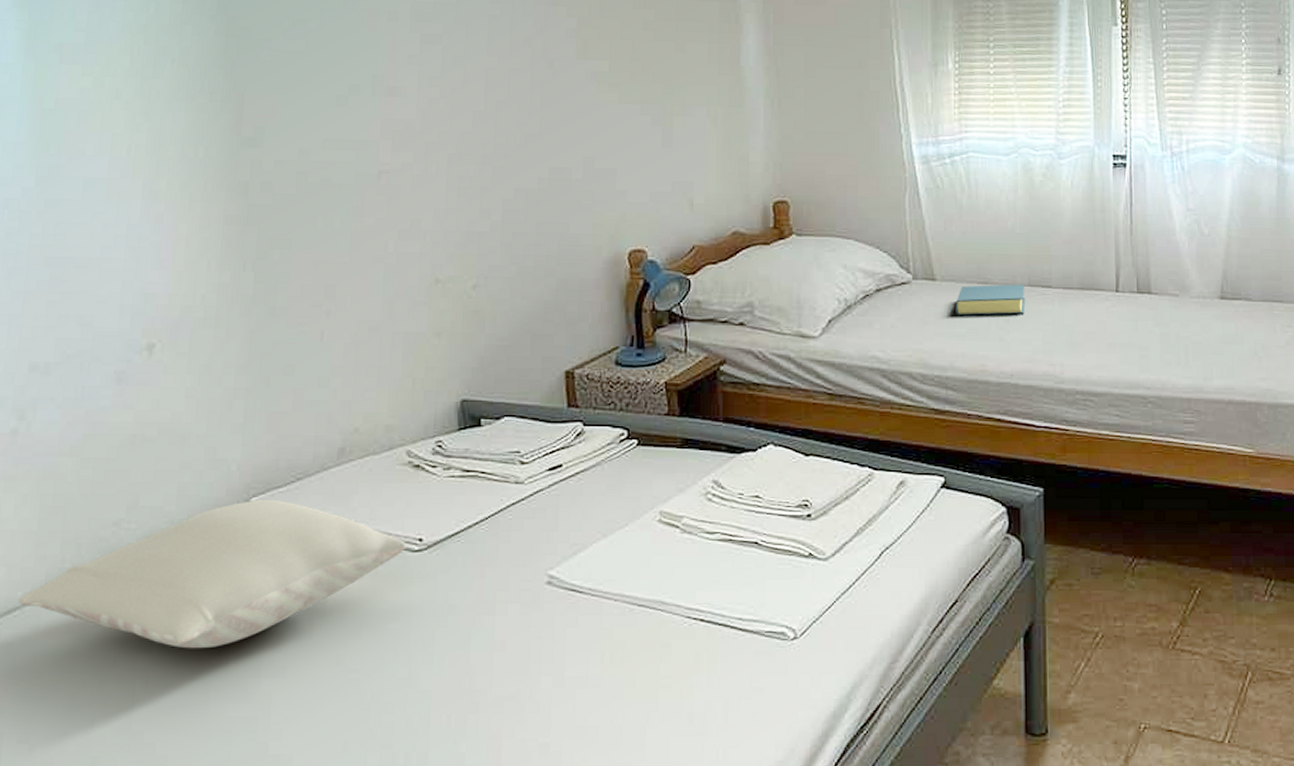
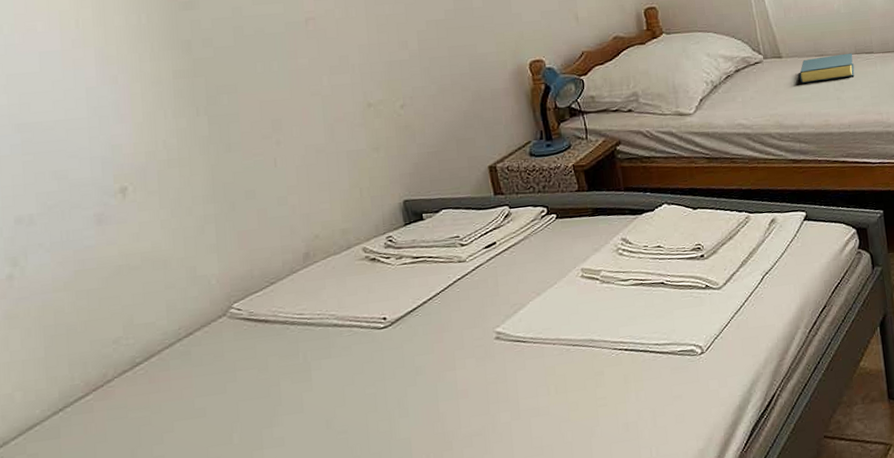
pillow: present [19,499,407,649] -> none [38,302,373,436]

